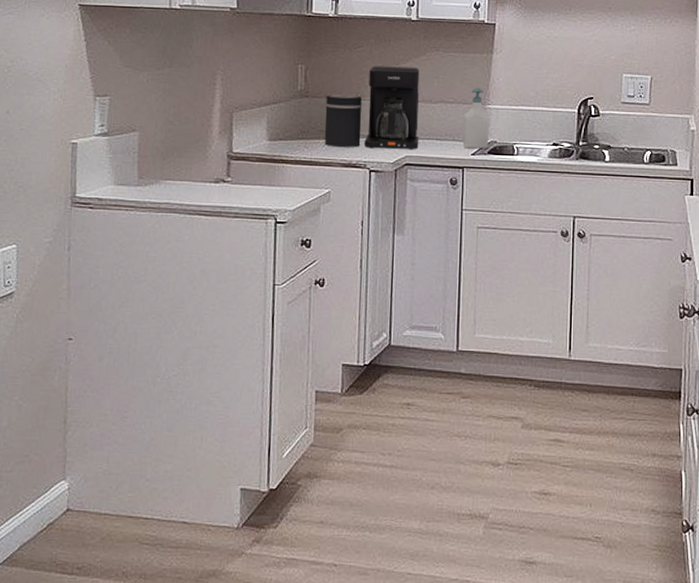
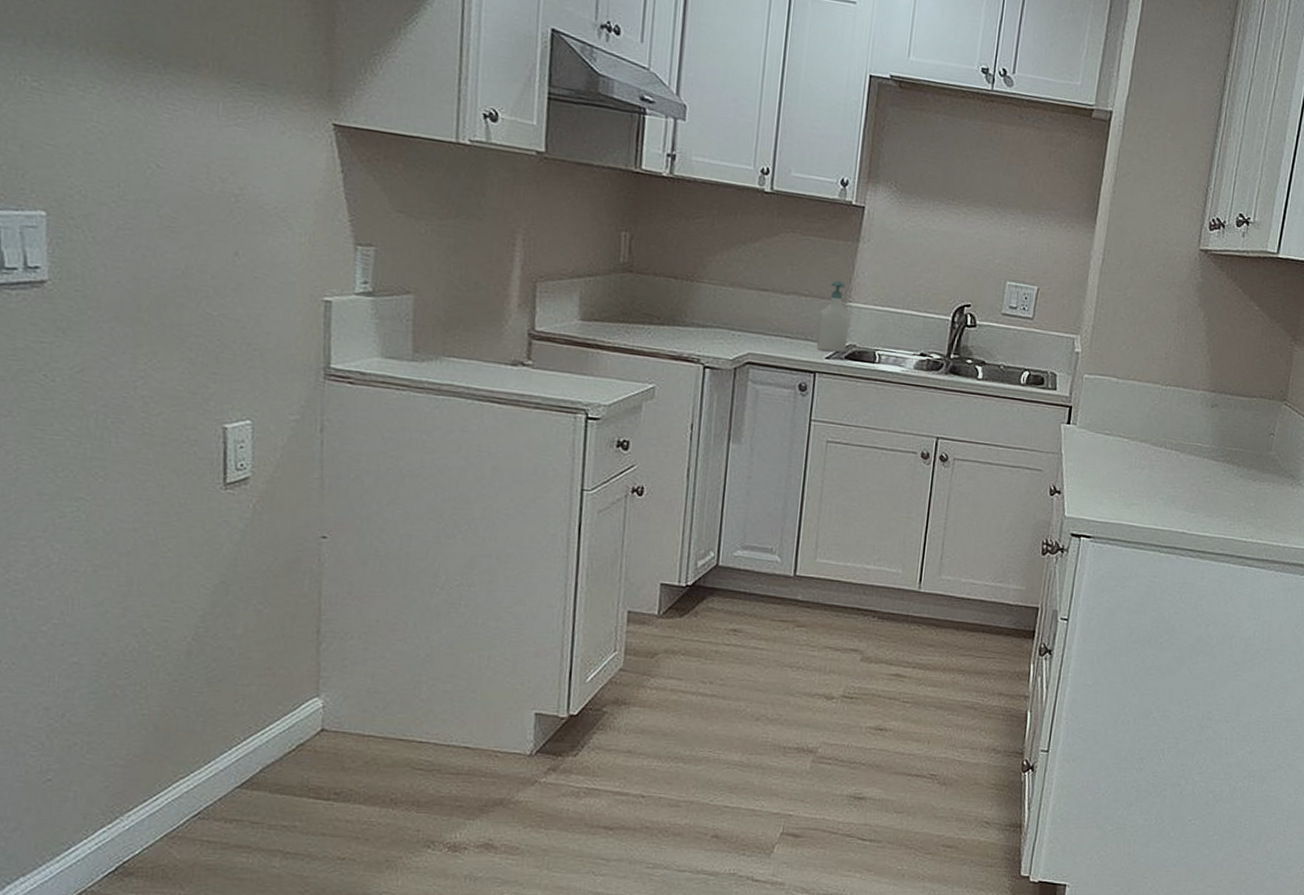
cylinder: present [324,94,362,148] -> none [650,271,699,338]
coffee maker: present [364,66,420,150] -> none [699,242,771,347]

